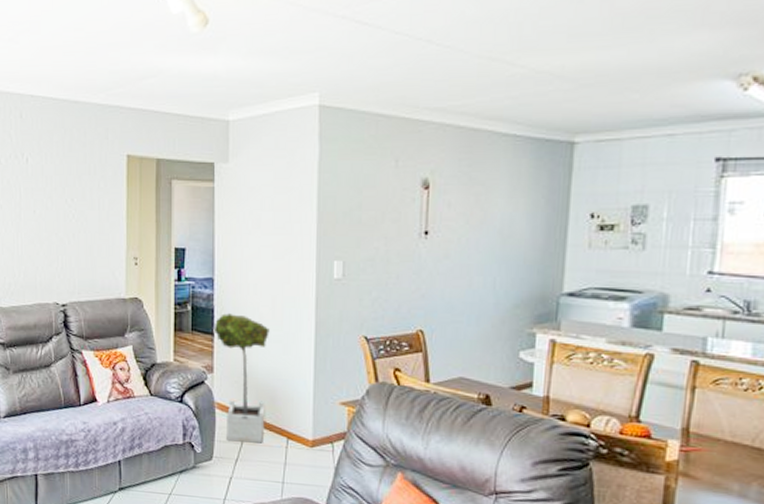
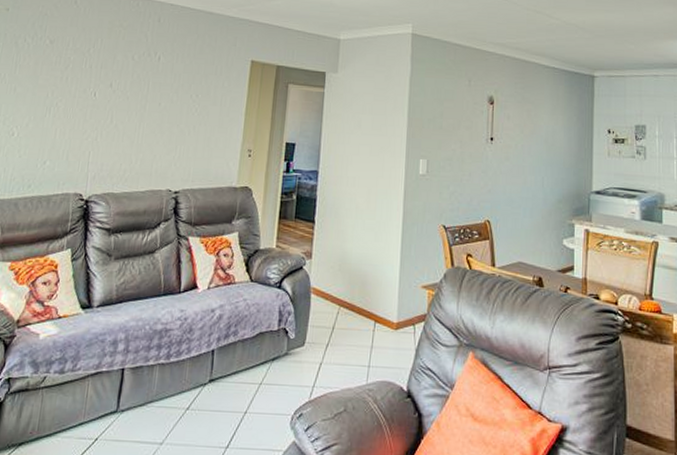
potted tree: present [213,313,270,443] -> none [314,203,364,327]

